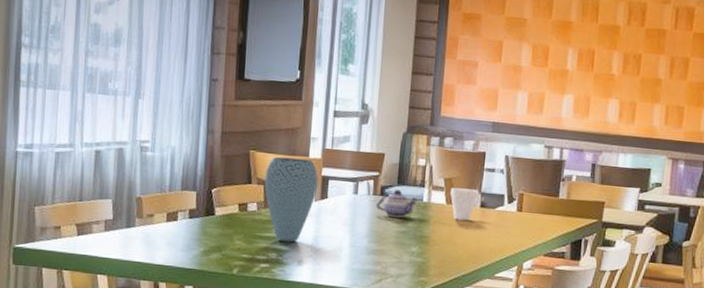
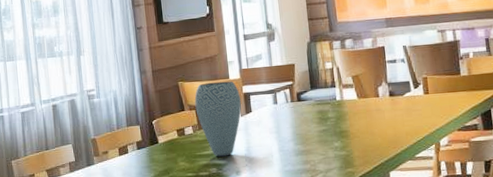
teapot: present [375,190,418,218] -> none [295,94,332,119]
cup: present [450,187,479,221] -> none [359,81,386,112]

